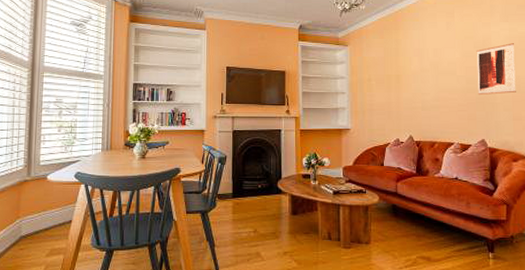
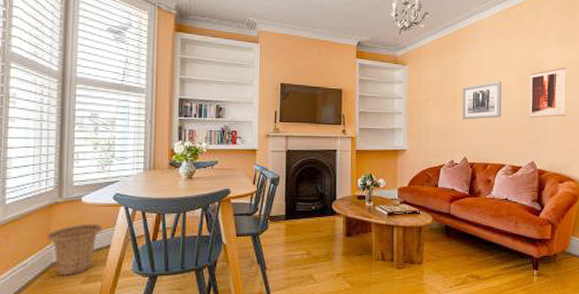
basket: none [16,200,65,249] -> present [46,223,103,276]
wall art: none [406,58,447,98] -> present [462,81,501,120]

